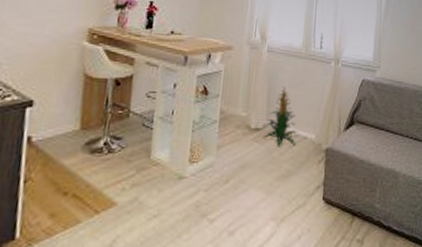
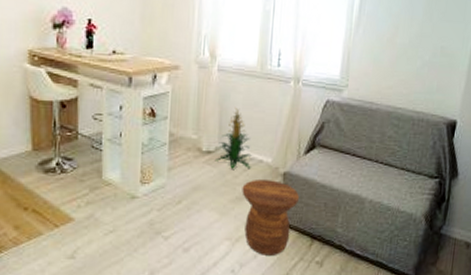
side table: none [287,156,340,236] -> present [242,180,299,255]

